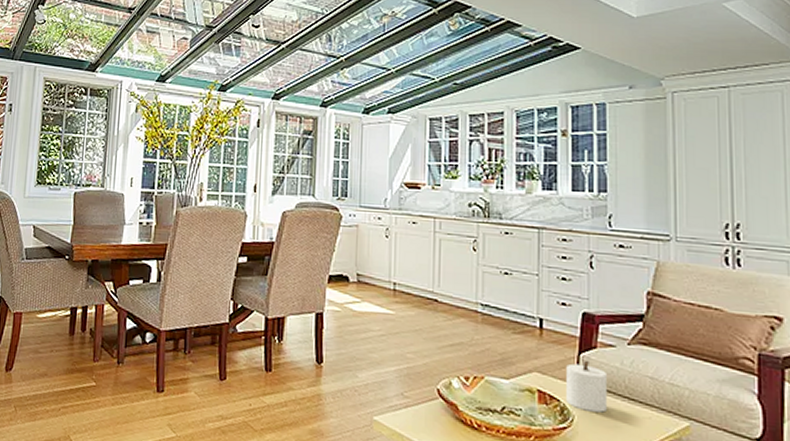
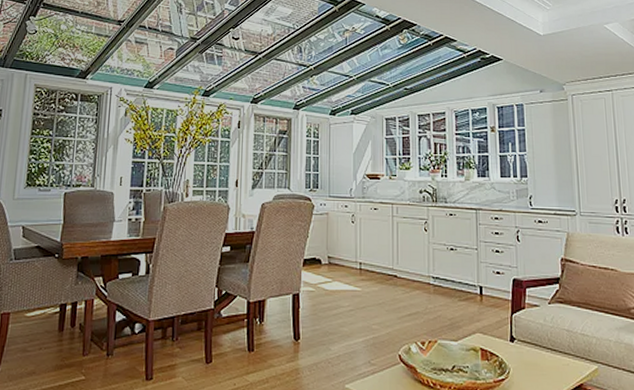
candle: present [566,361,607,413] -> none [502,320,535,363]

